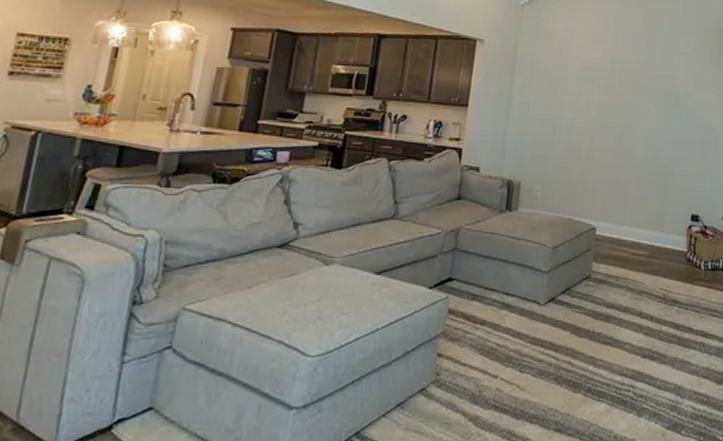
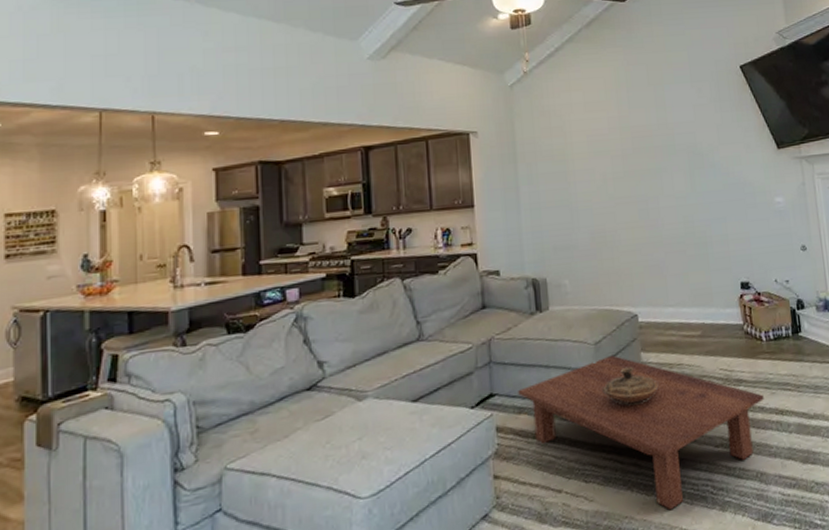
coffee table: none [475,260,693,409] -> present [518,355,764,511]
decorative bowl: none [551,273,602,307] -> present [601,366,658,405]

